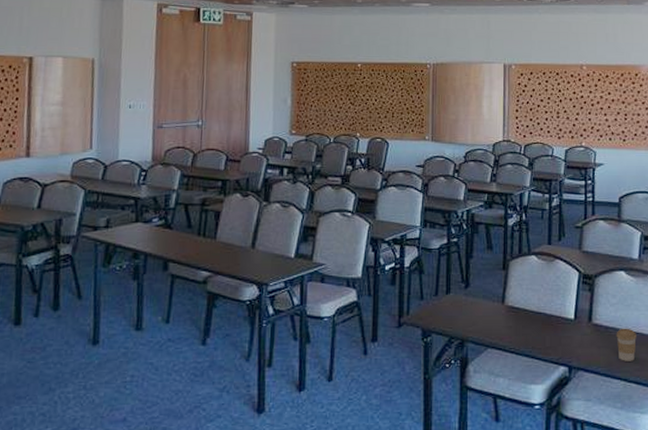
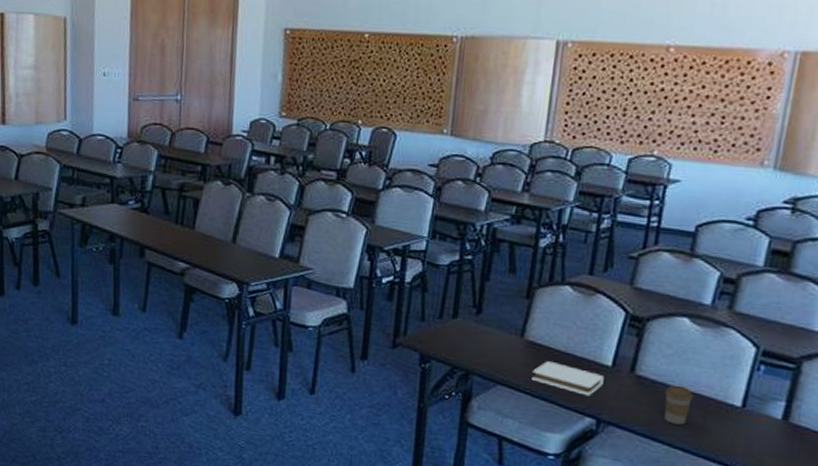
book: none [514,322,570,348] -> present [531,361,604,396]

